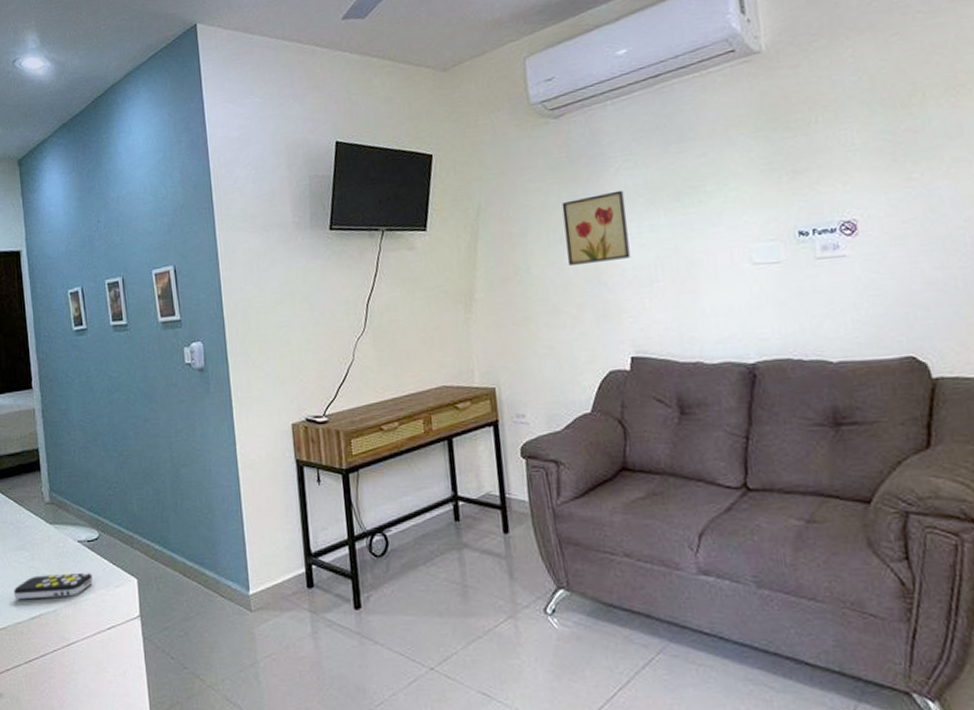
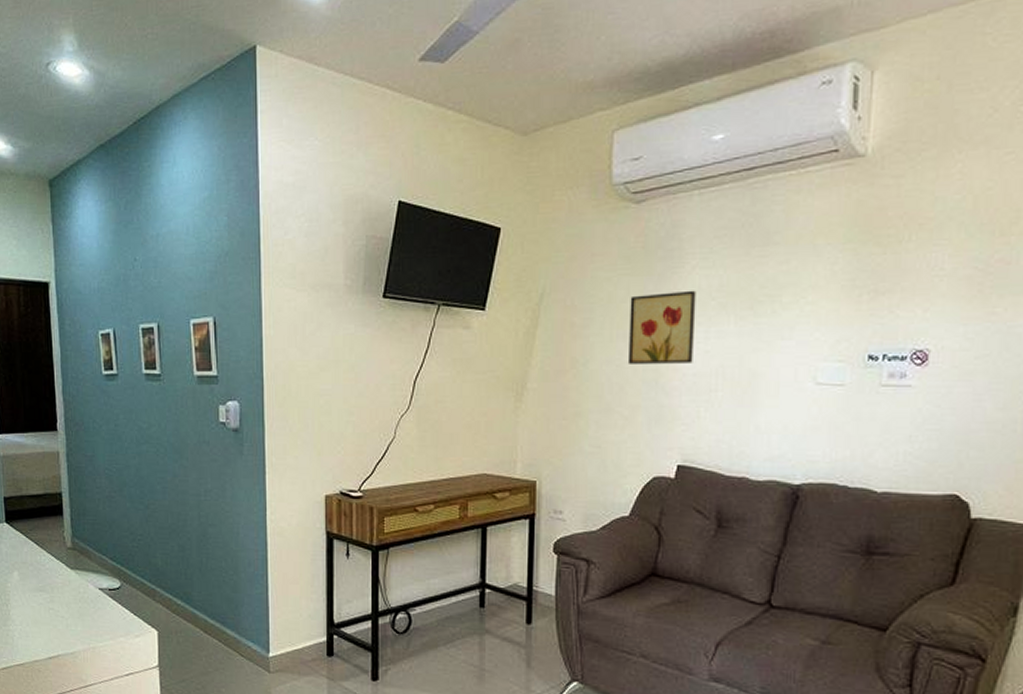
remote control: present [14,572,93,600] -> none [32,617,112,641]

